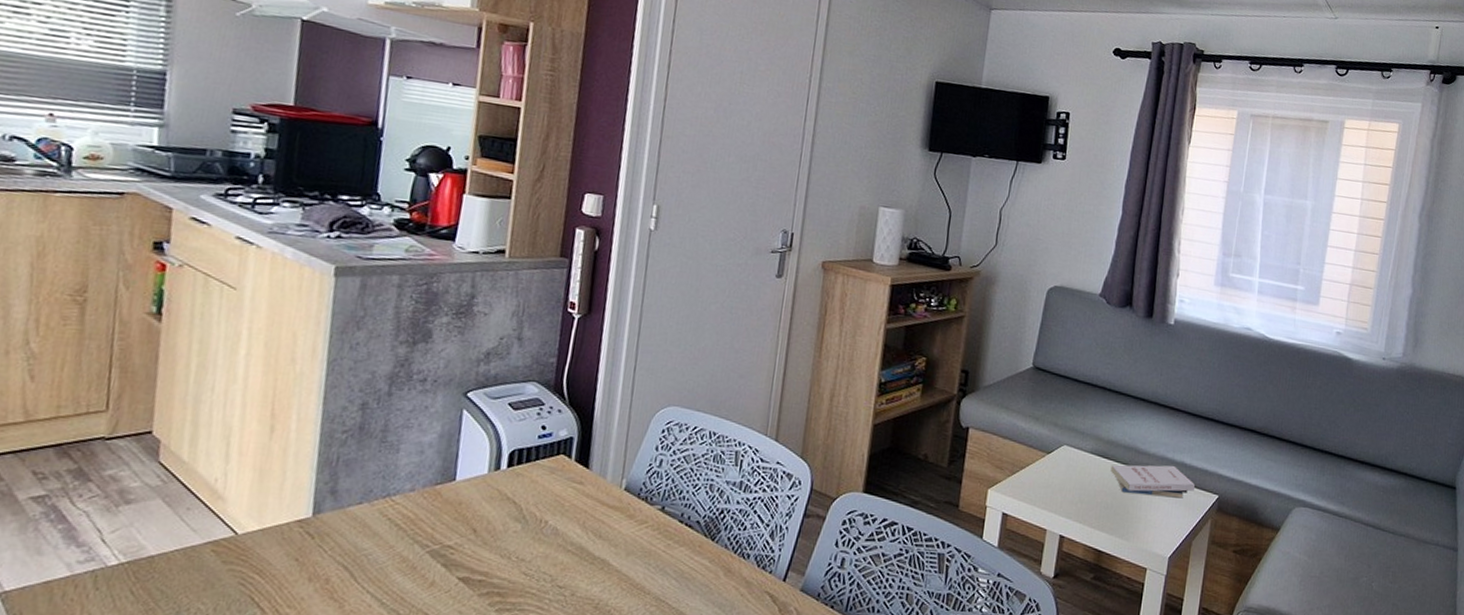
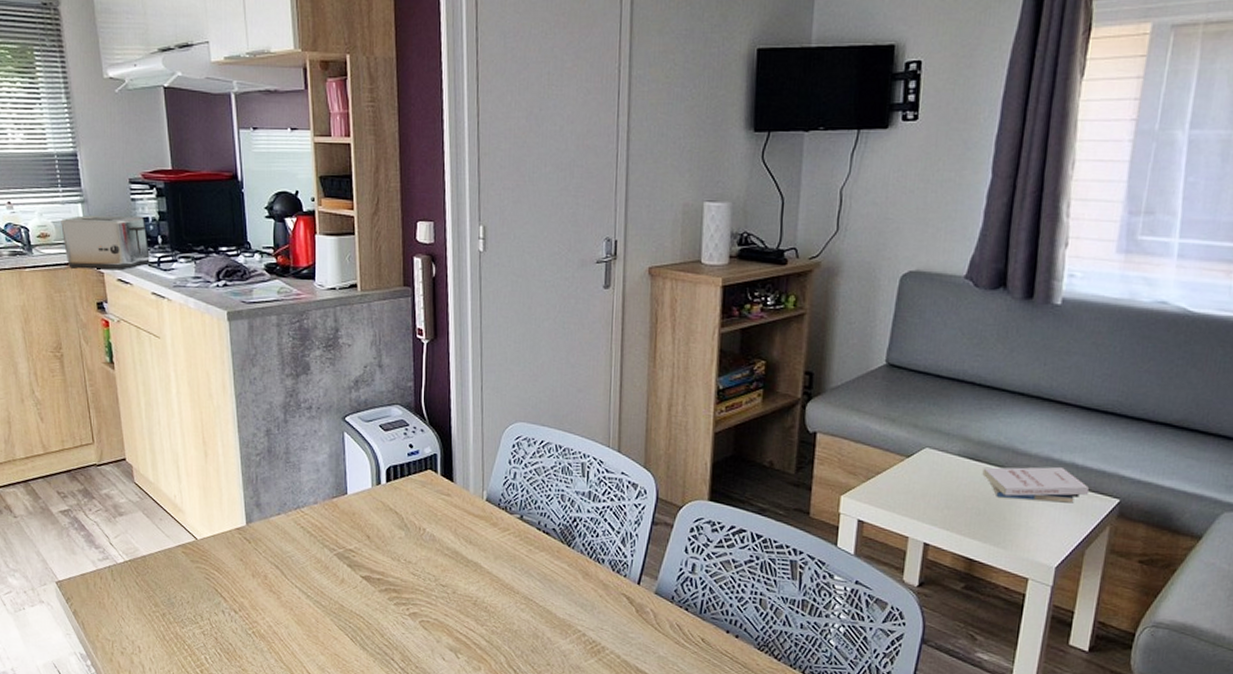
toaster: none [121,140,245,209] -> present [61,214,150,271]

